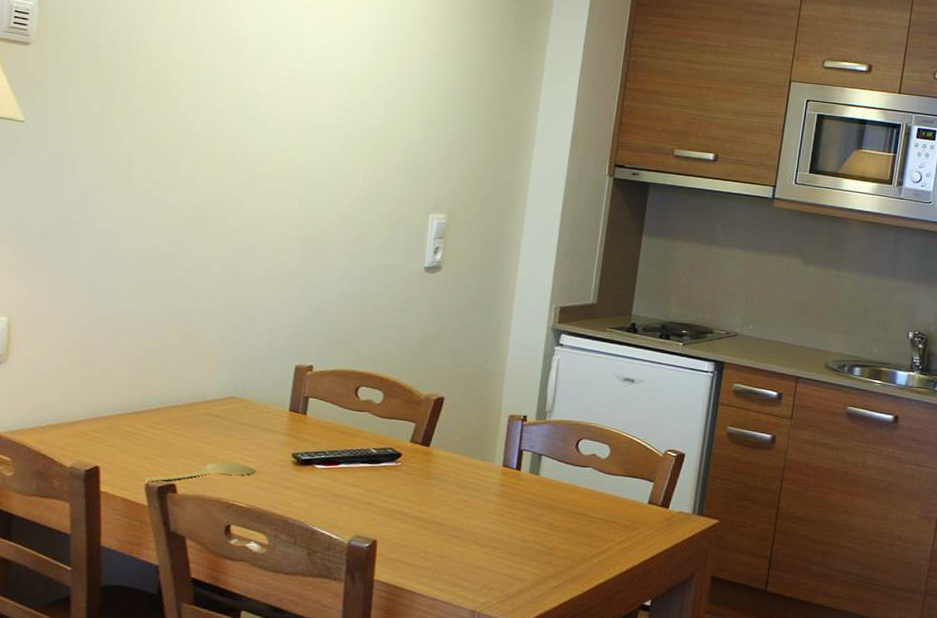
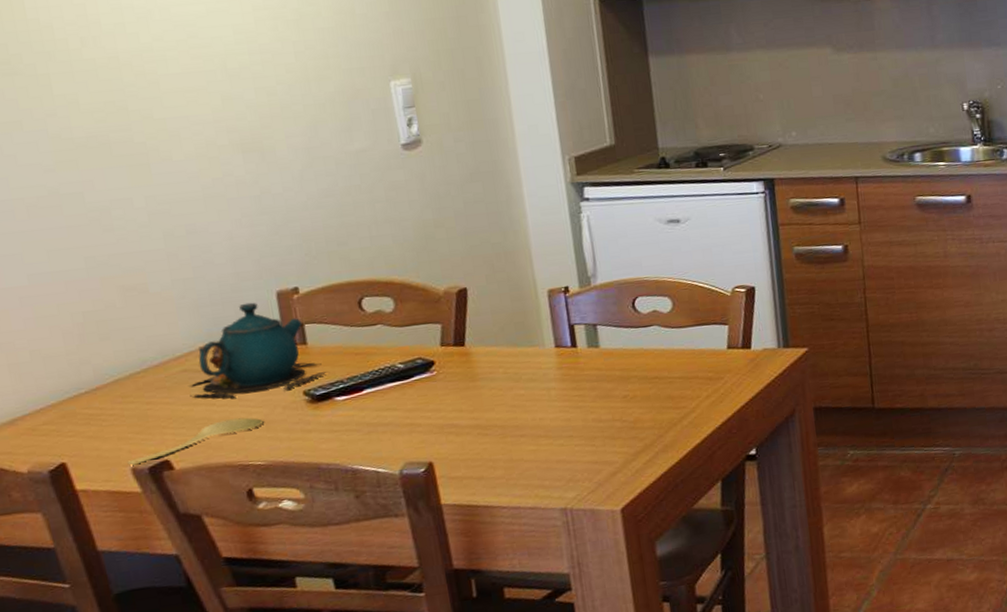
teapot: none [206,369,315,449] -> present [188,302,327,398]

